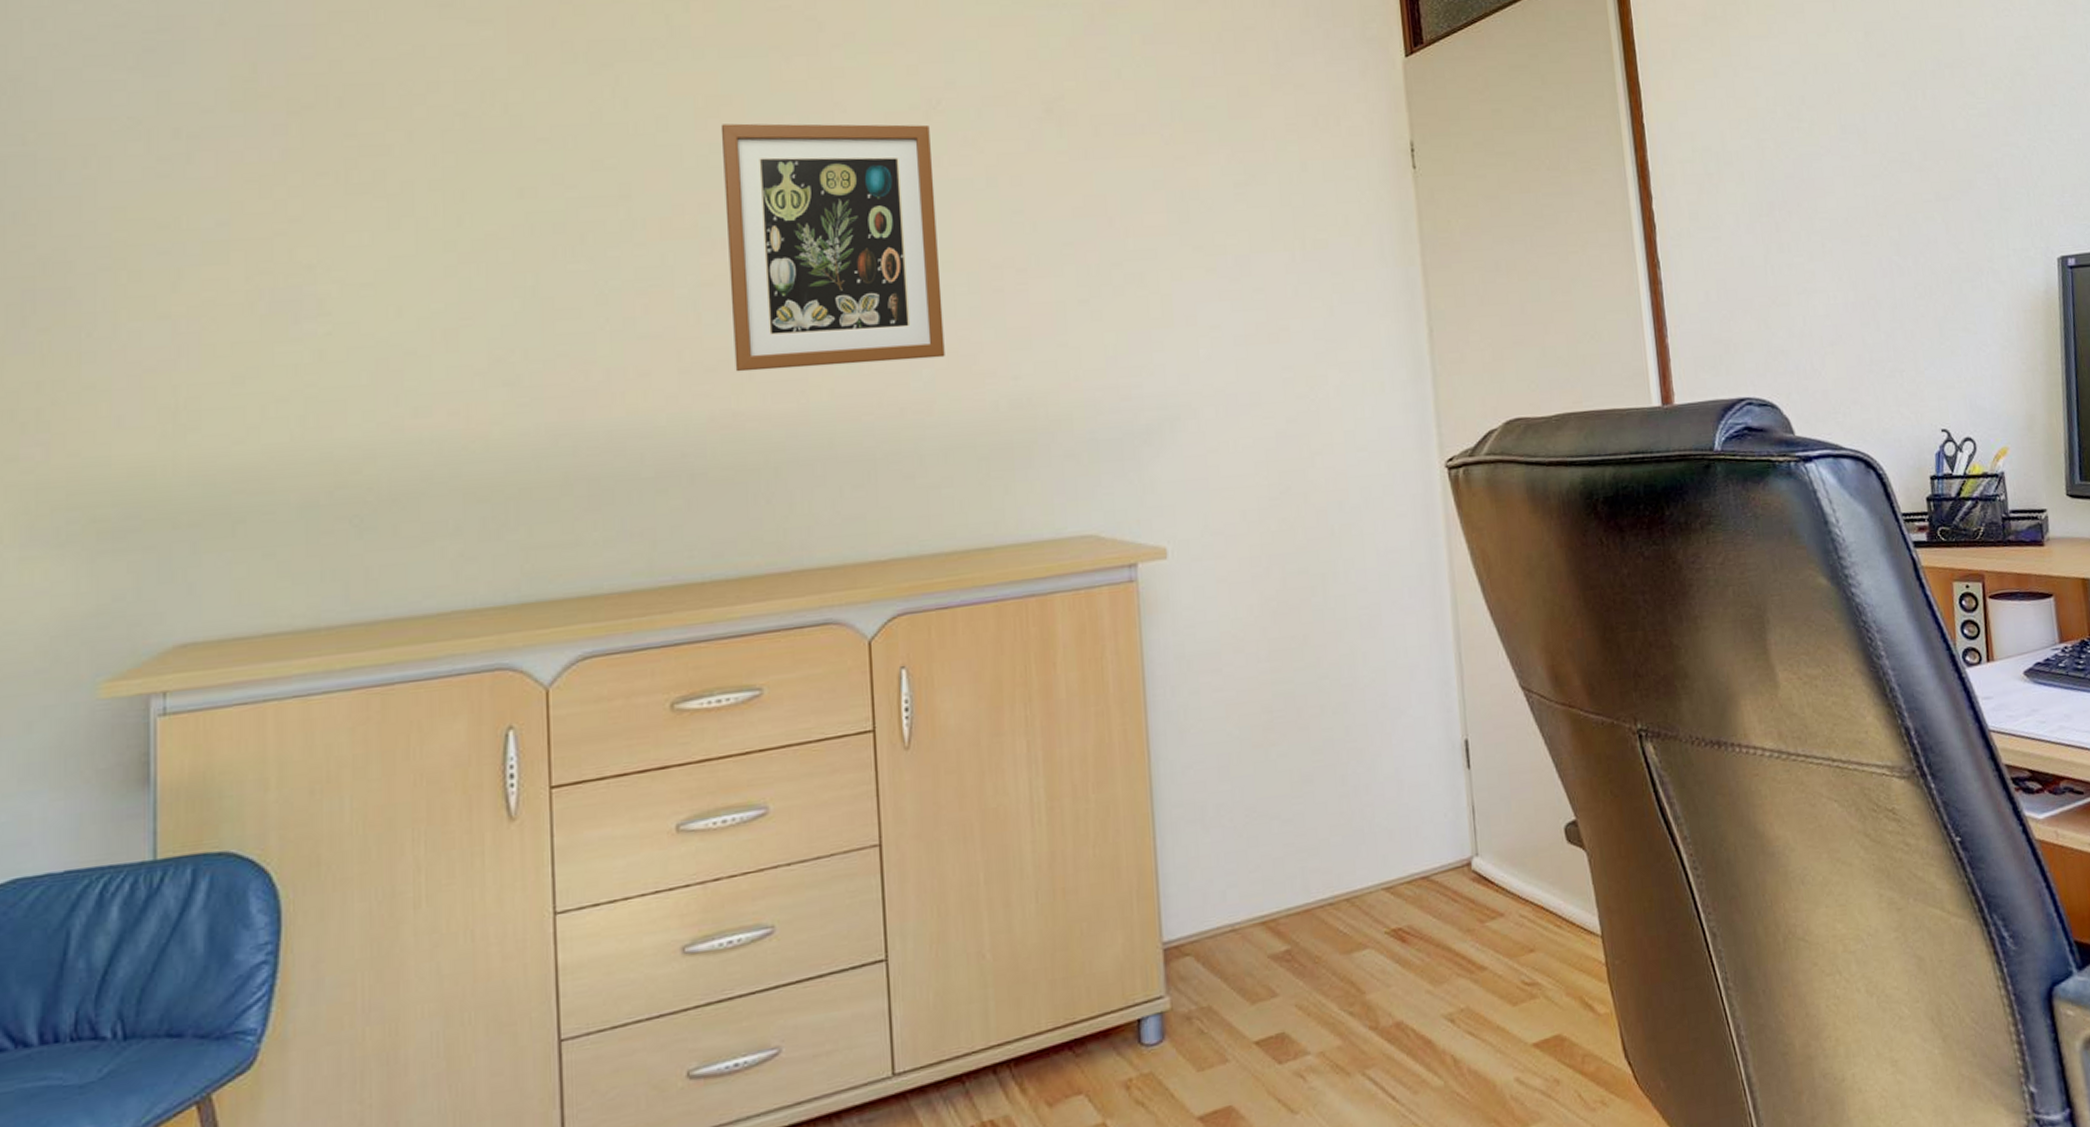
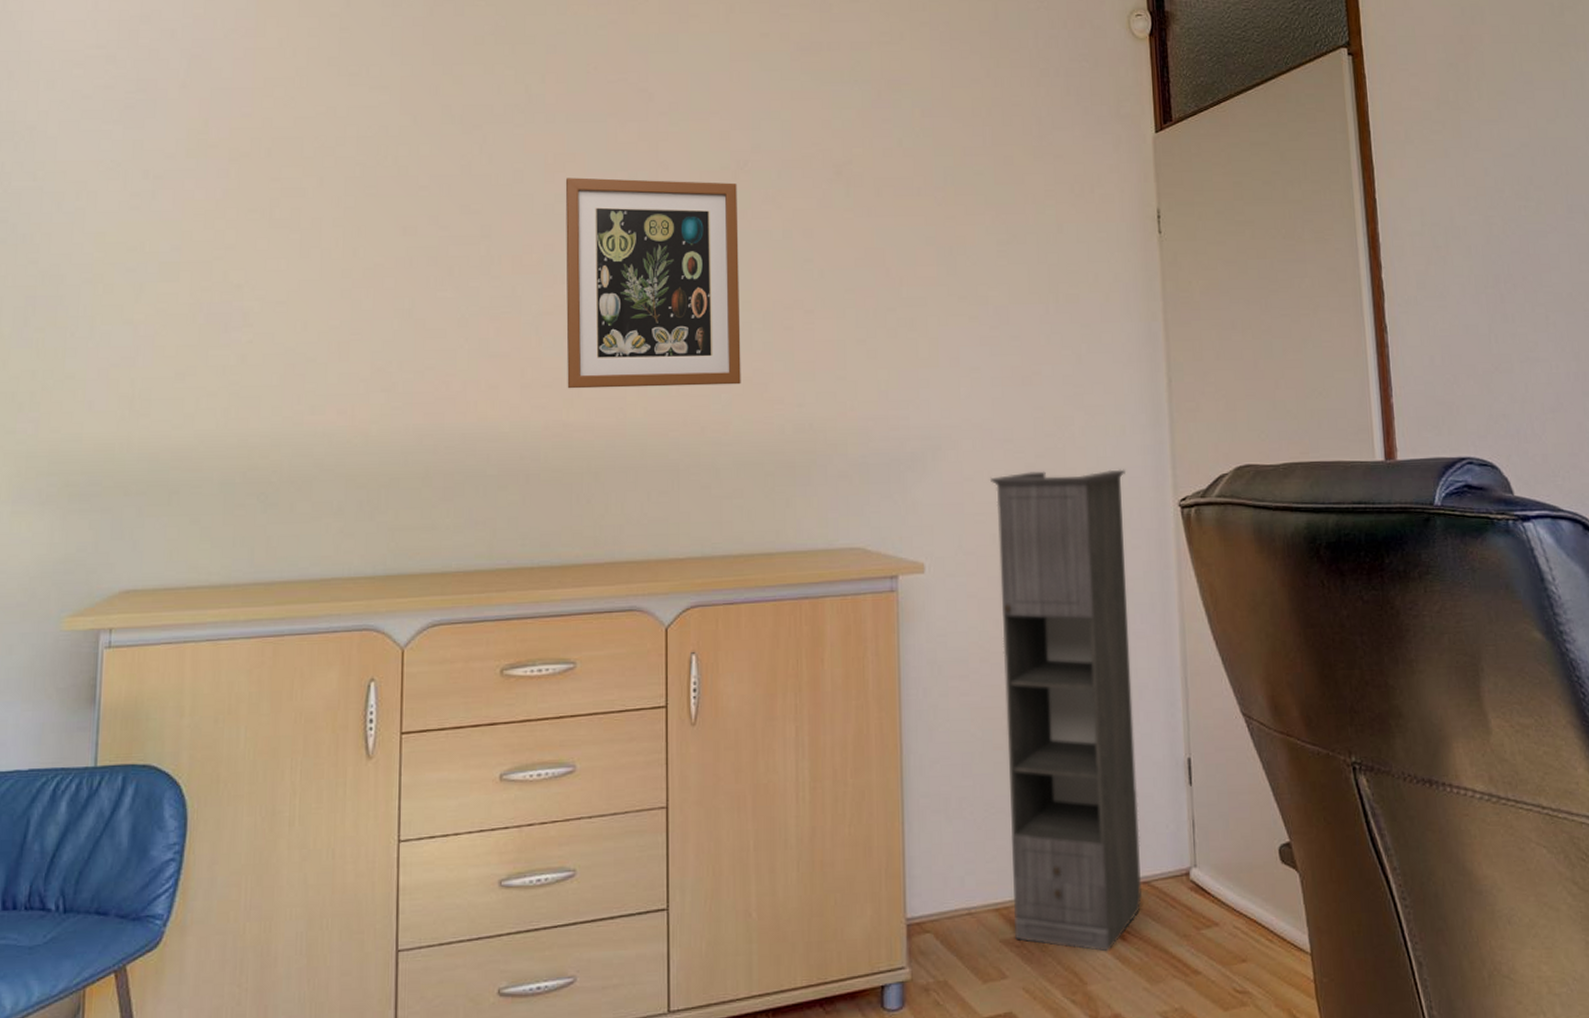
storage cabinet: none [1237,430,1421,957] -> present [990,469,1142,952]

